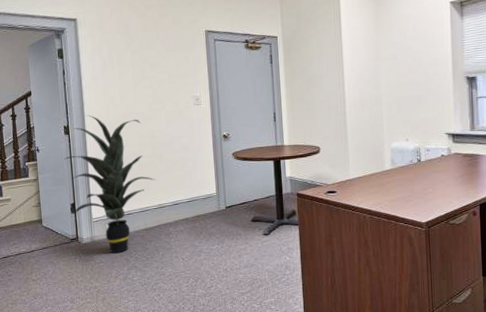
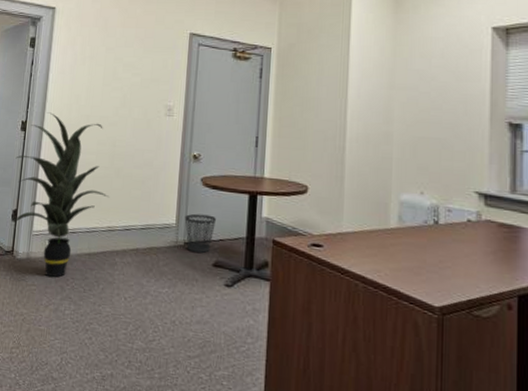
wastebasket: none [223,182,249,214] -> present [184,213,216,253]

